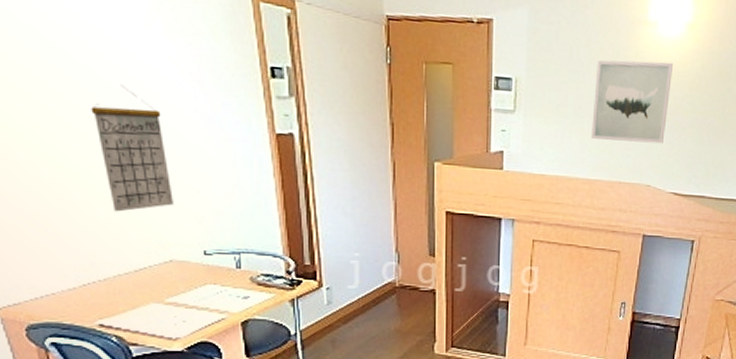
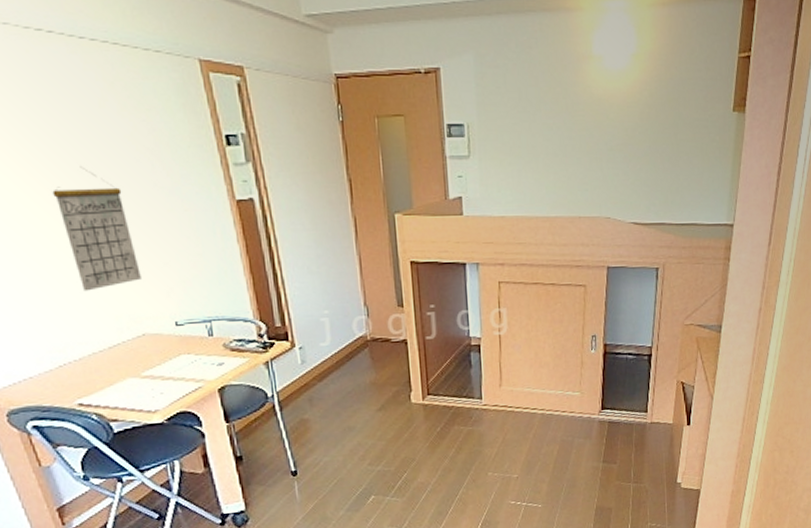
wall art: present [591,59,673,144] -> none [546,94,622,176]

